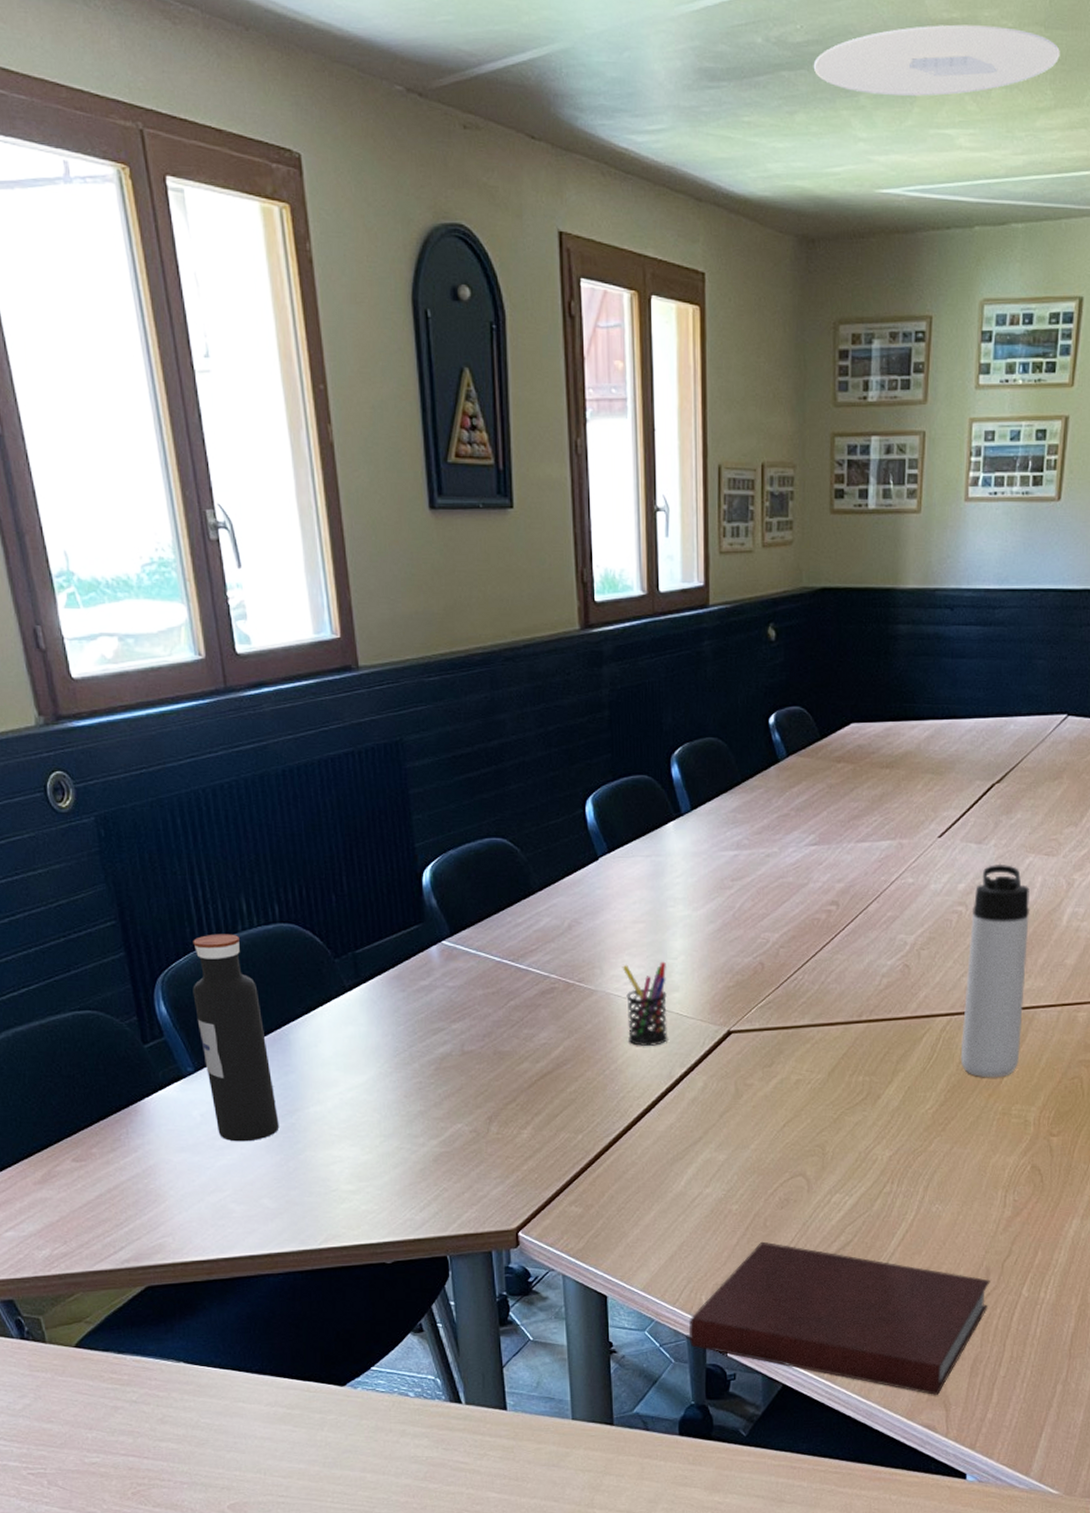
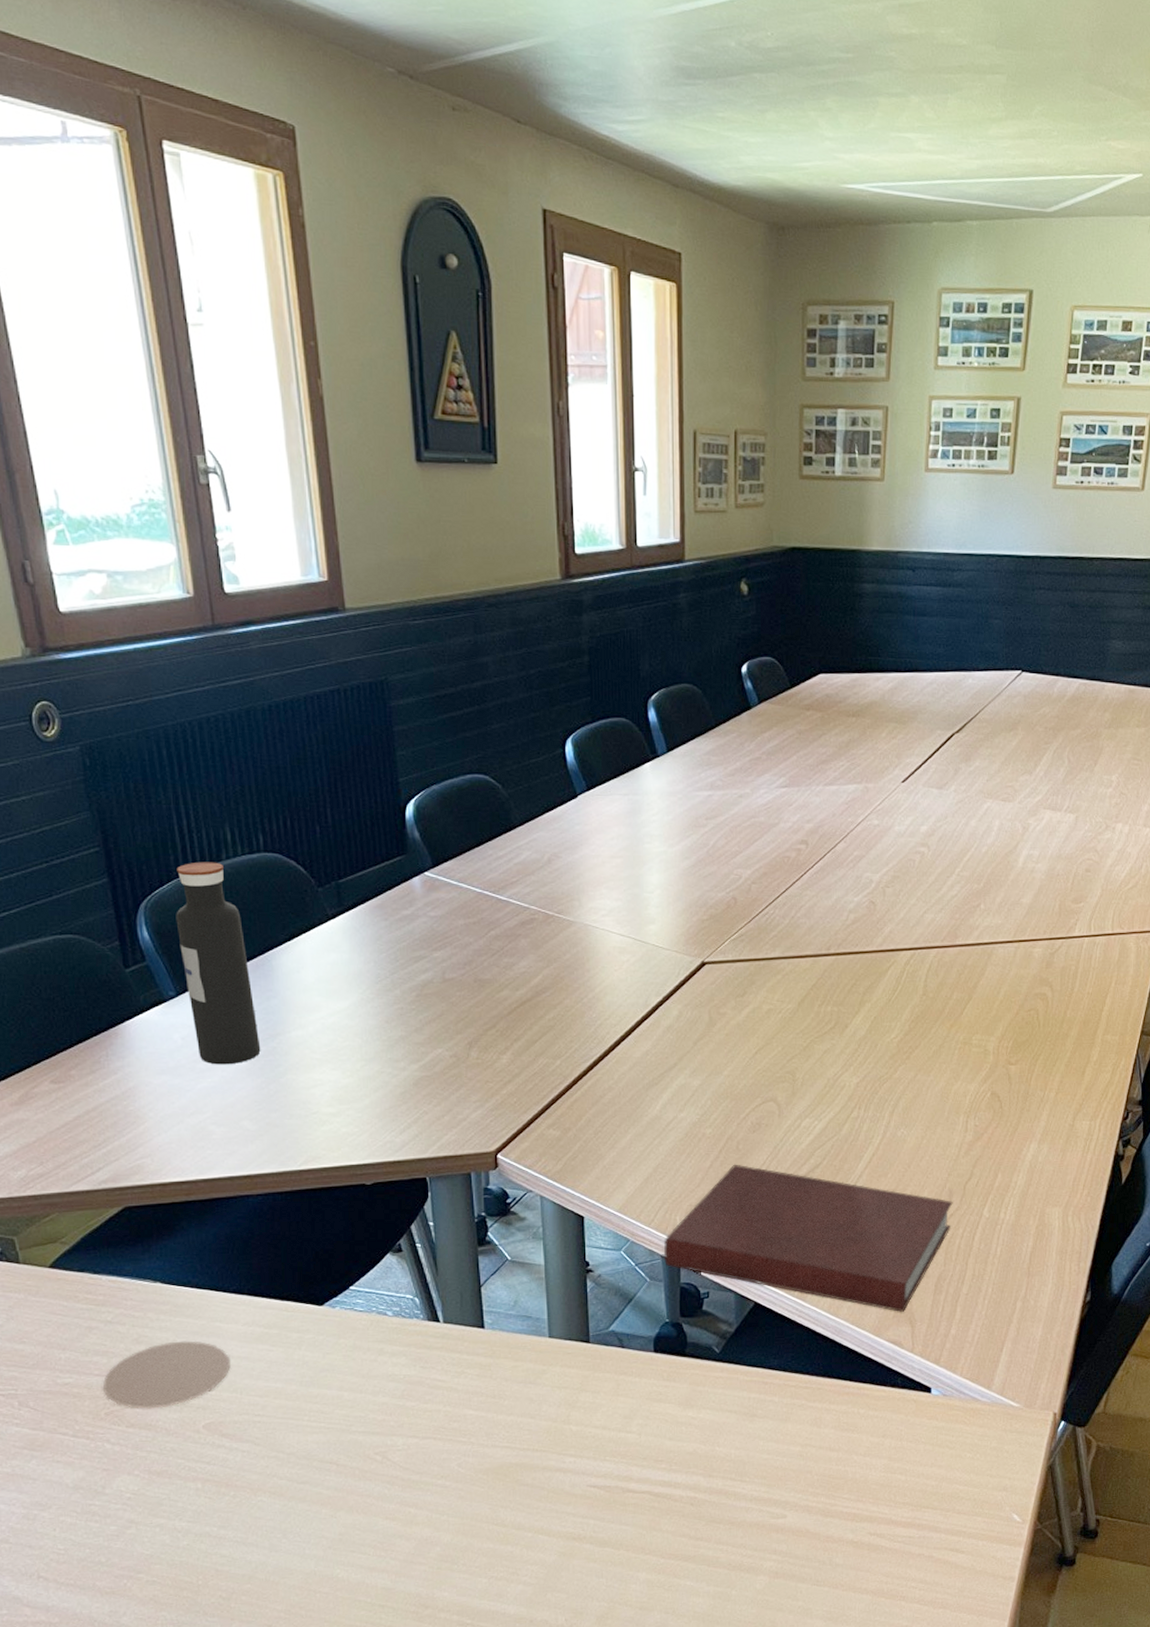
coaster: none [129,1421,254,1489] -> present [103,1340,231,1409]
pen holder: present [622,961,669,1046] -> none [600,895,645,975]
ceiling light: present [813,24,1060,96] -> none [783,39,1010,103]
thermos bottle: present [960,863,1030,1078] -> none [923,808,988,1009]

